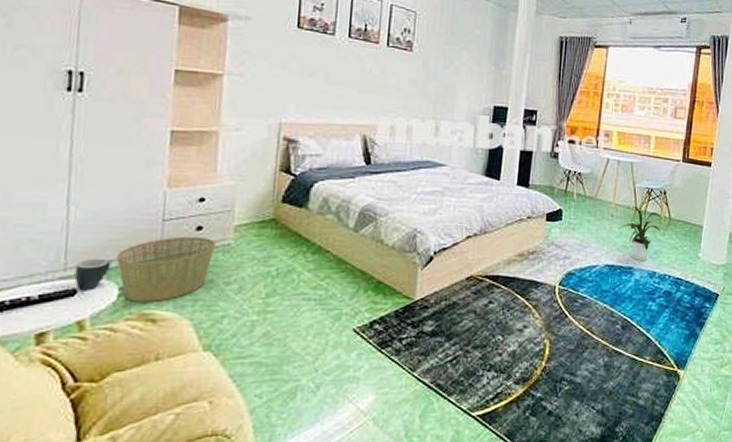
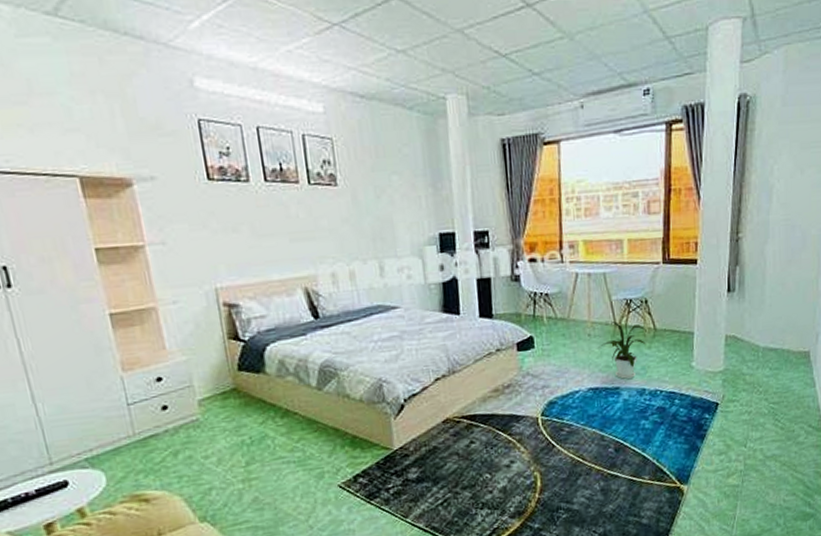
mug: present [74,258,111,291] -> none [59,448,92,482]
basket: present [115,236,217,302] -> none [93,415,186,486]

